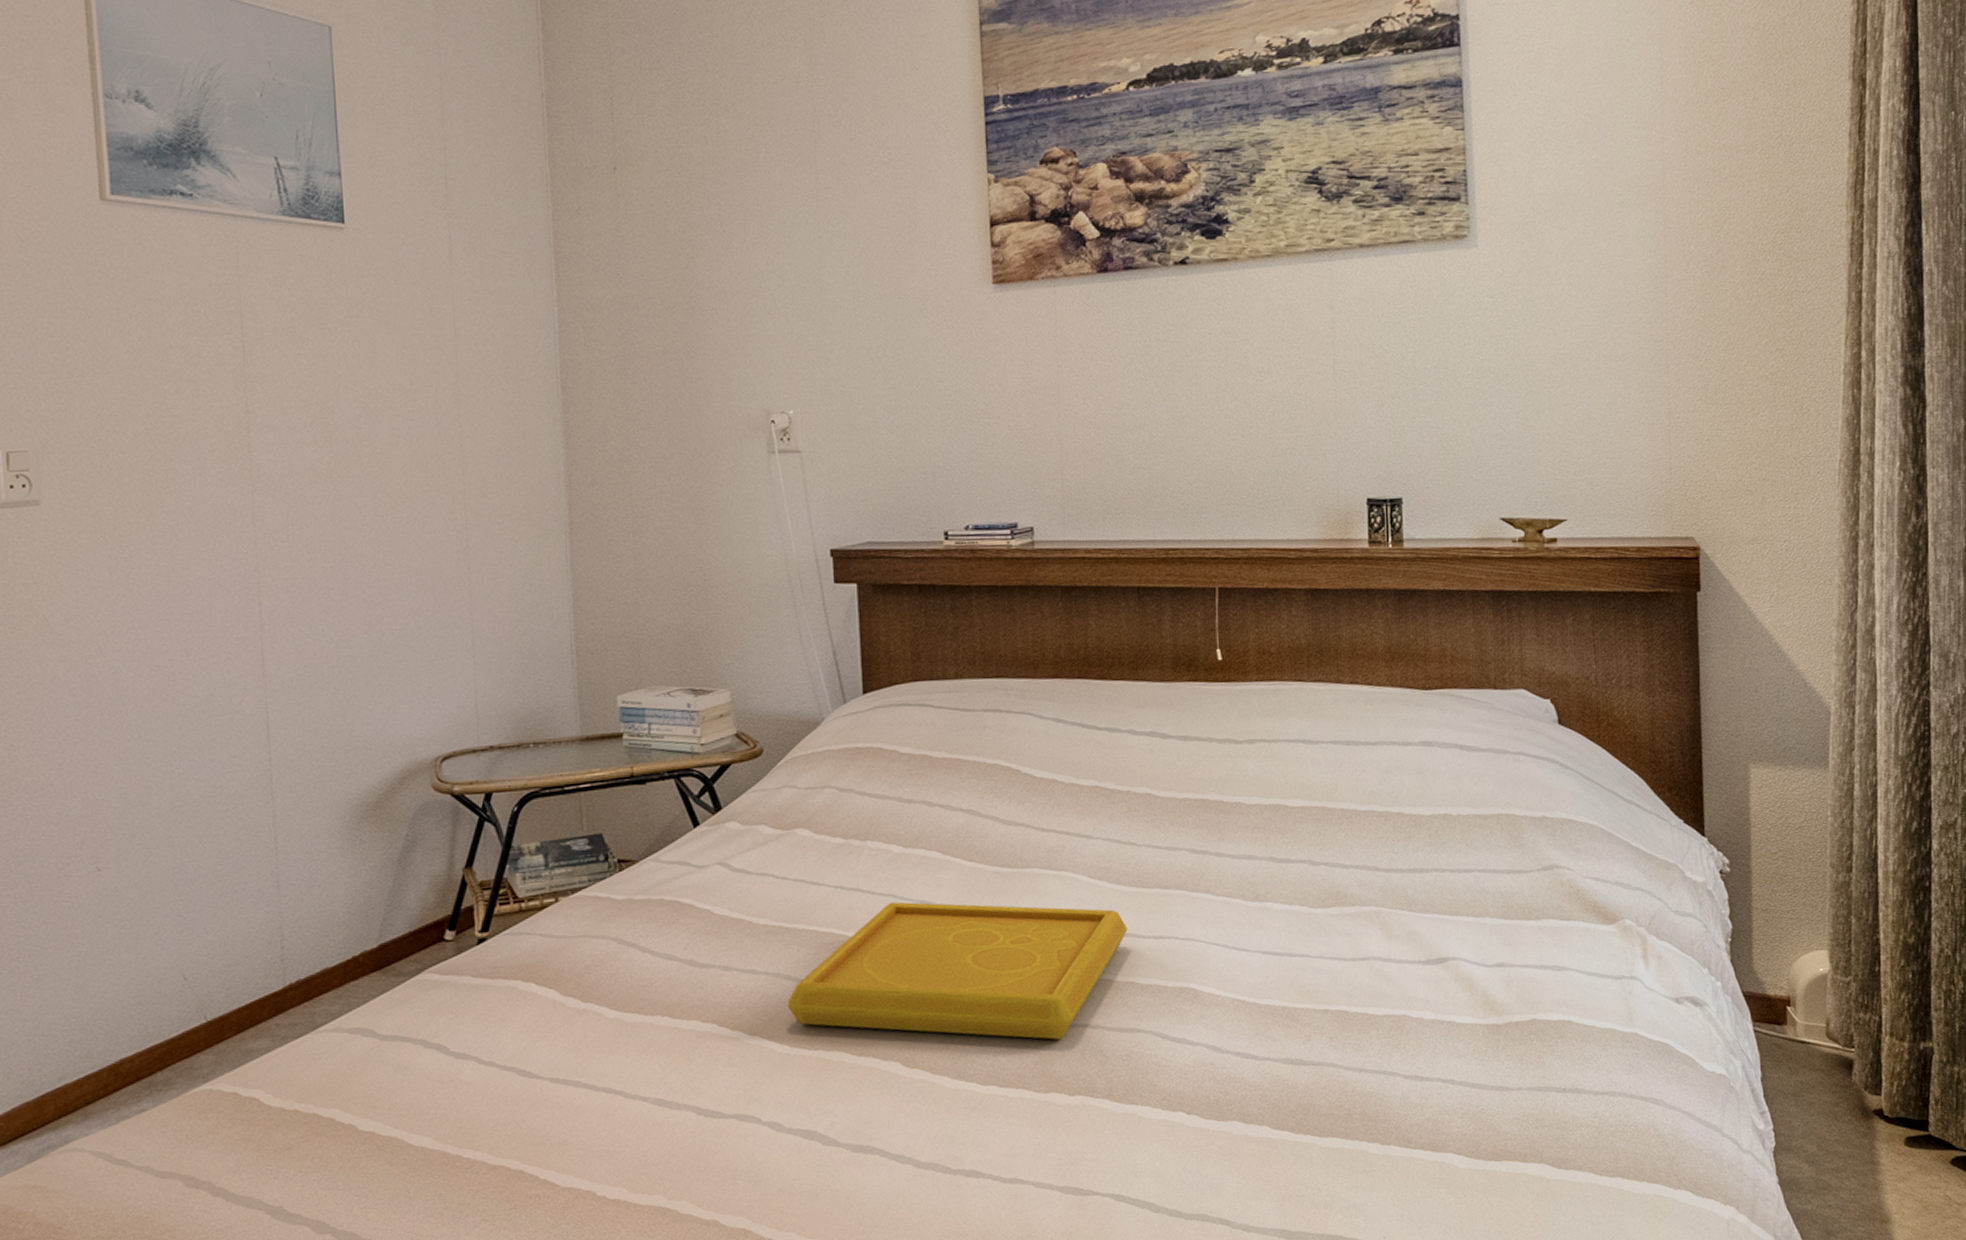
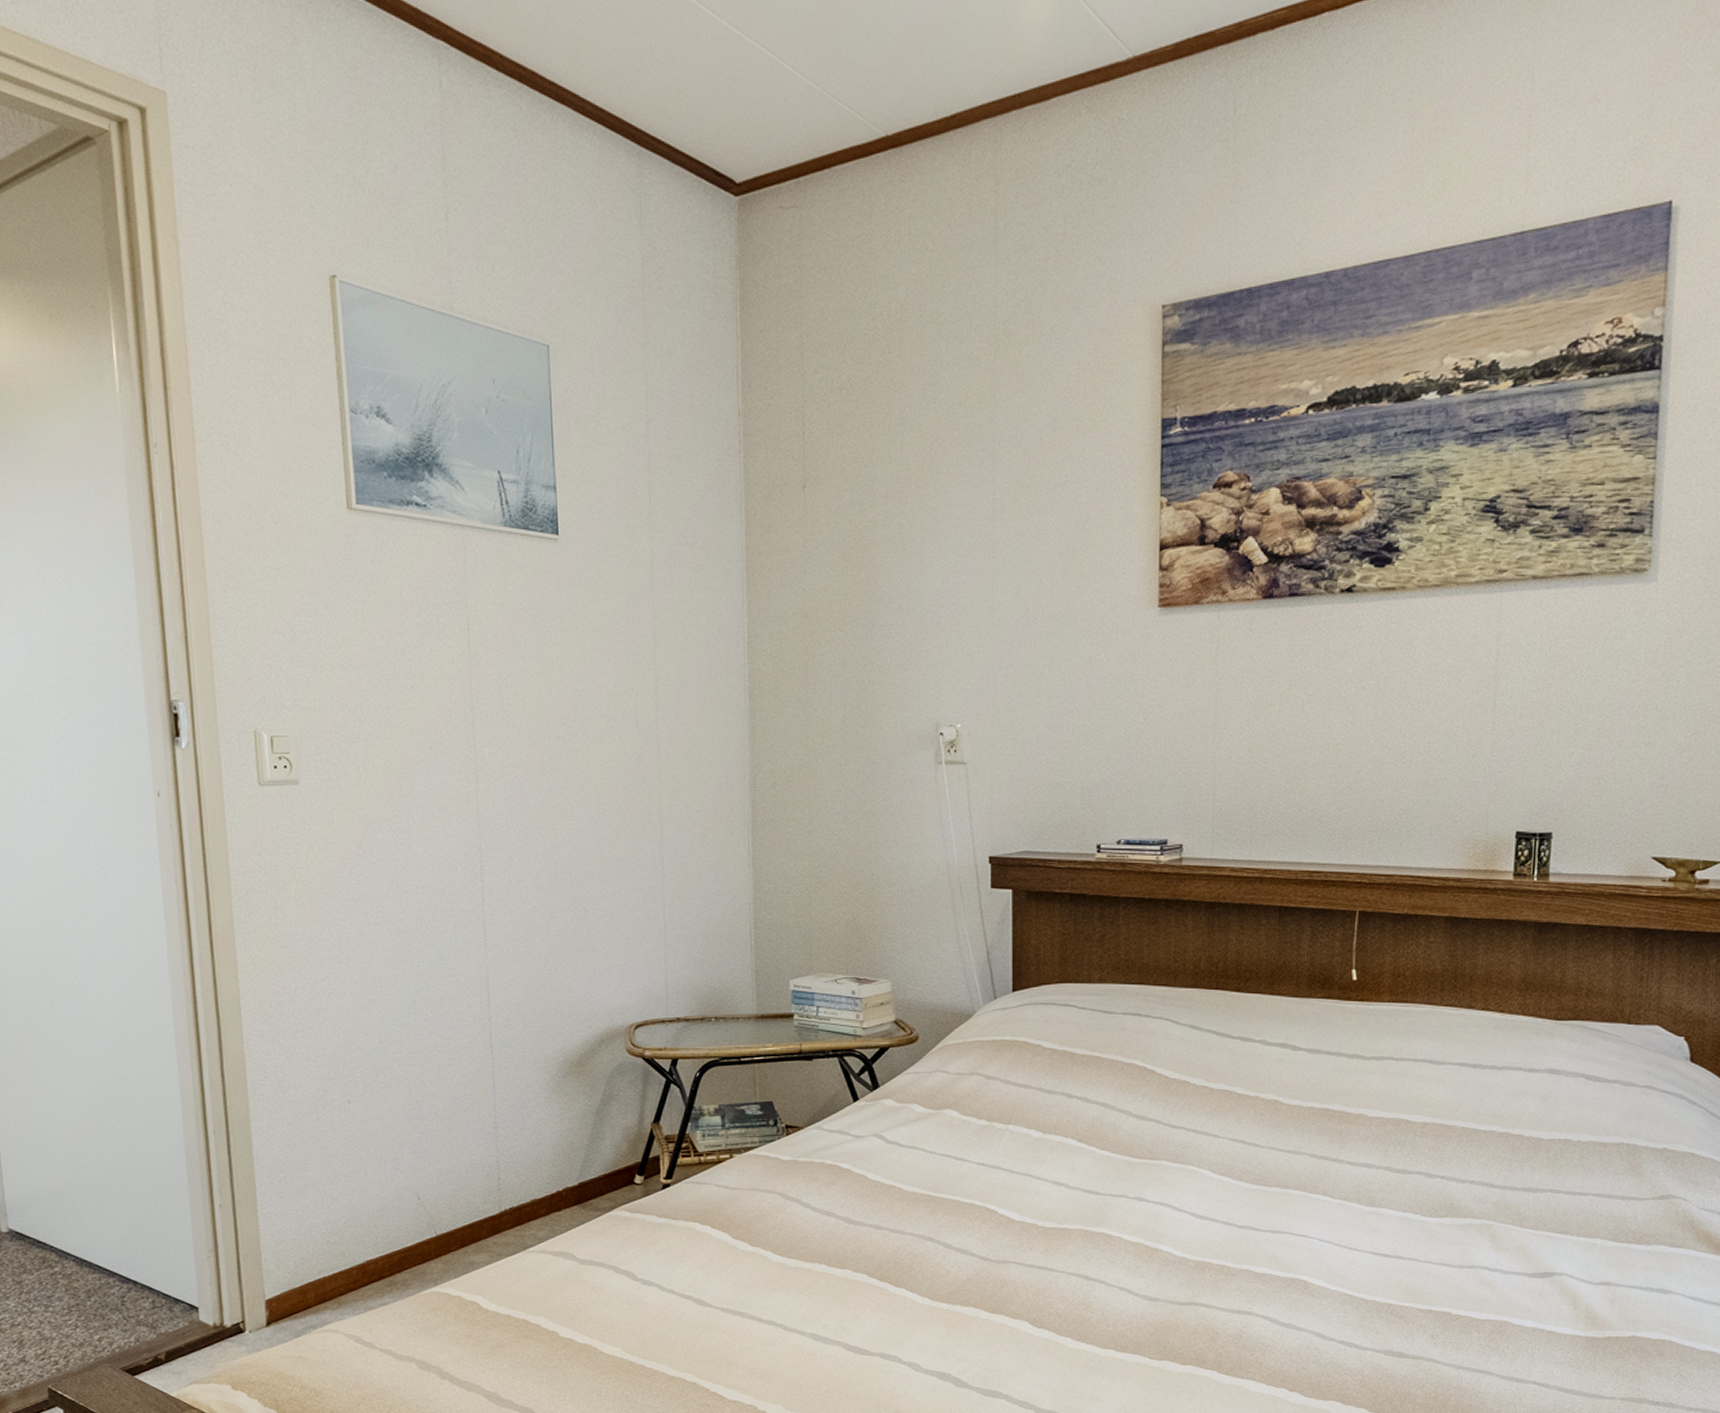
serving tray: present [787,902,1128,1040] -> none [930,1181,1246,1314]

